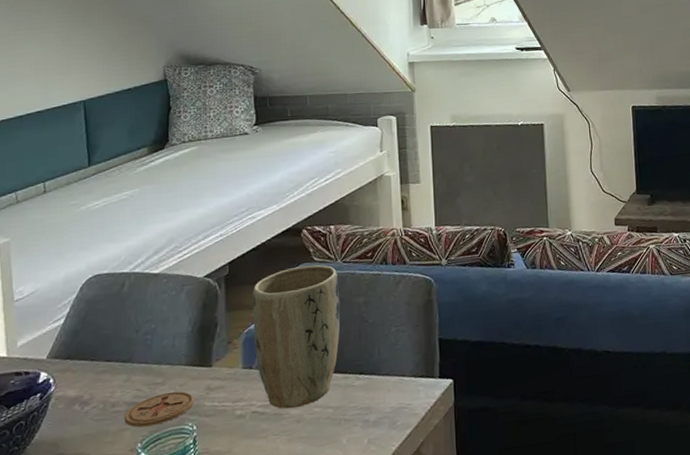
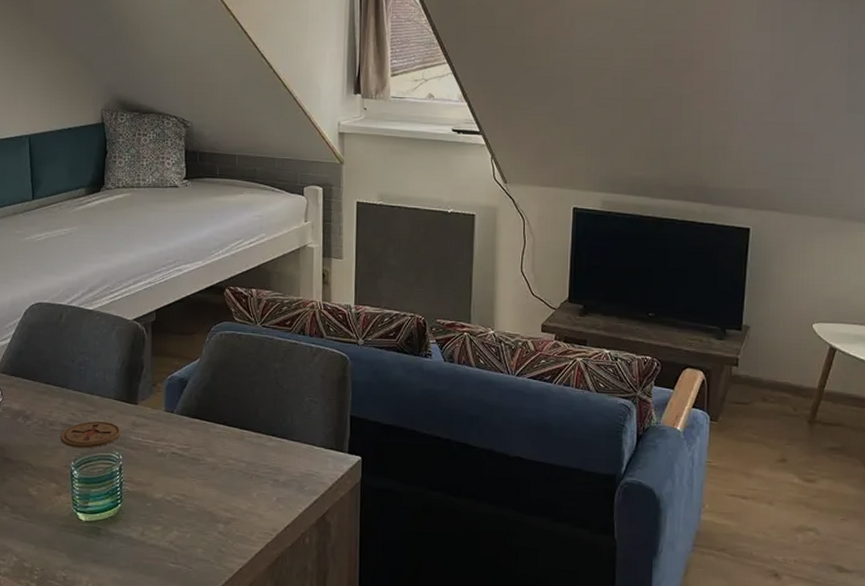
plant pot: present [253,264,341,409] -> none [176,324,258,457]

